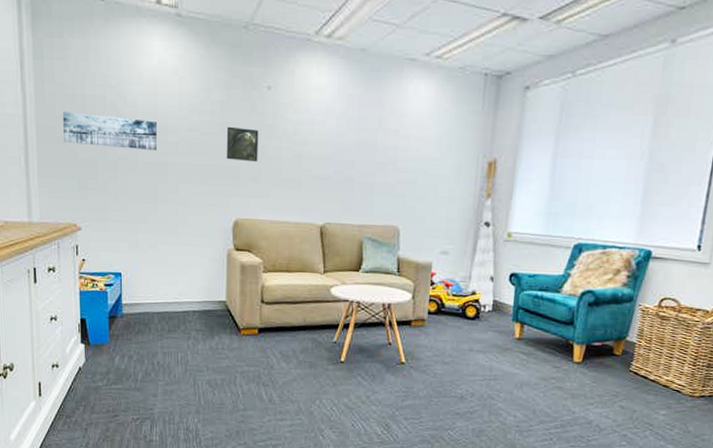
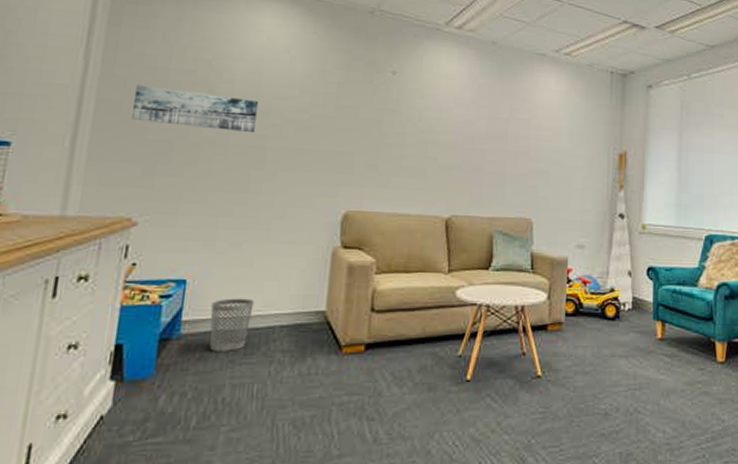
wastebasket: none [141,288,172,328] -> present [209,298,254,351]
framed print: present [226,126,259,163] -> none [339,109,380,149]

